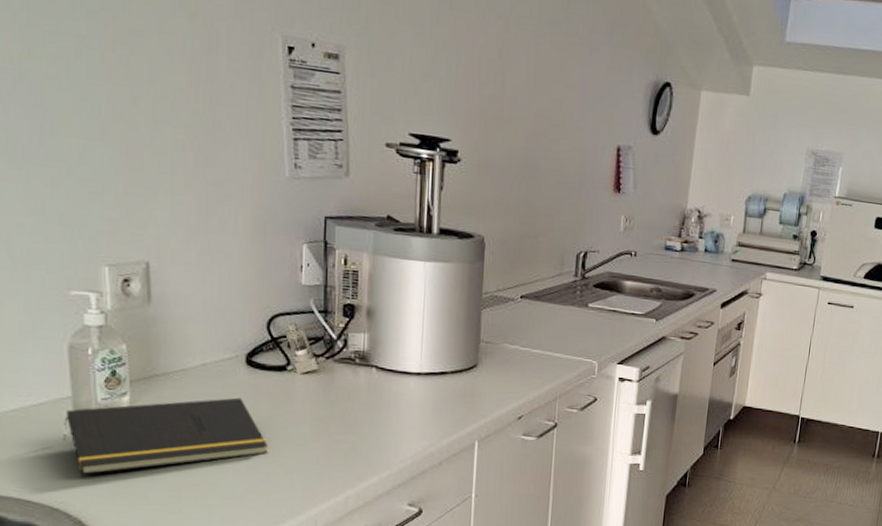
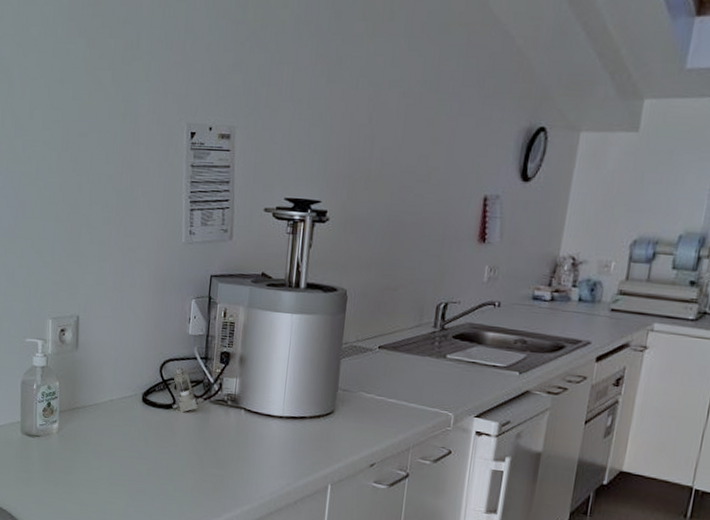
notepad: present [62,397,268,475] -> none [12,429,154,485]

